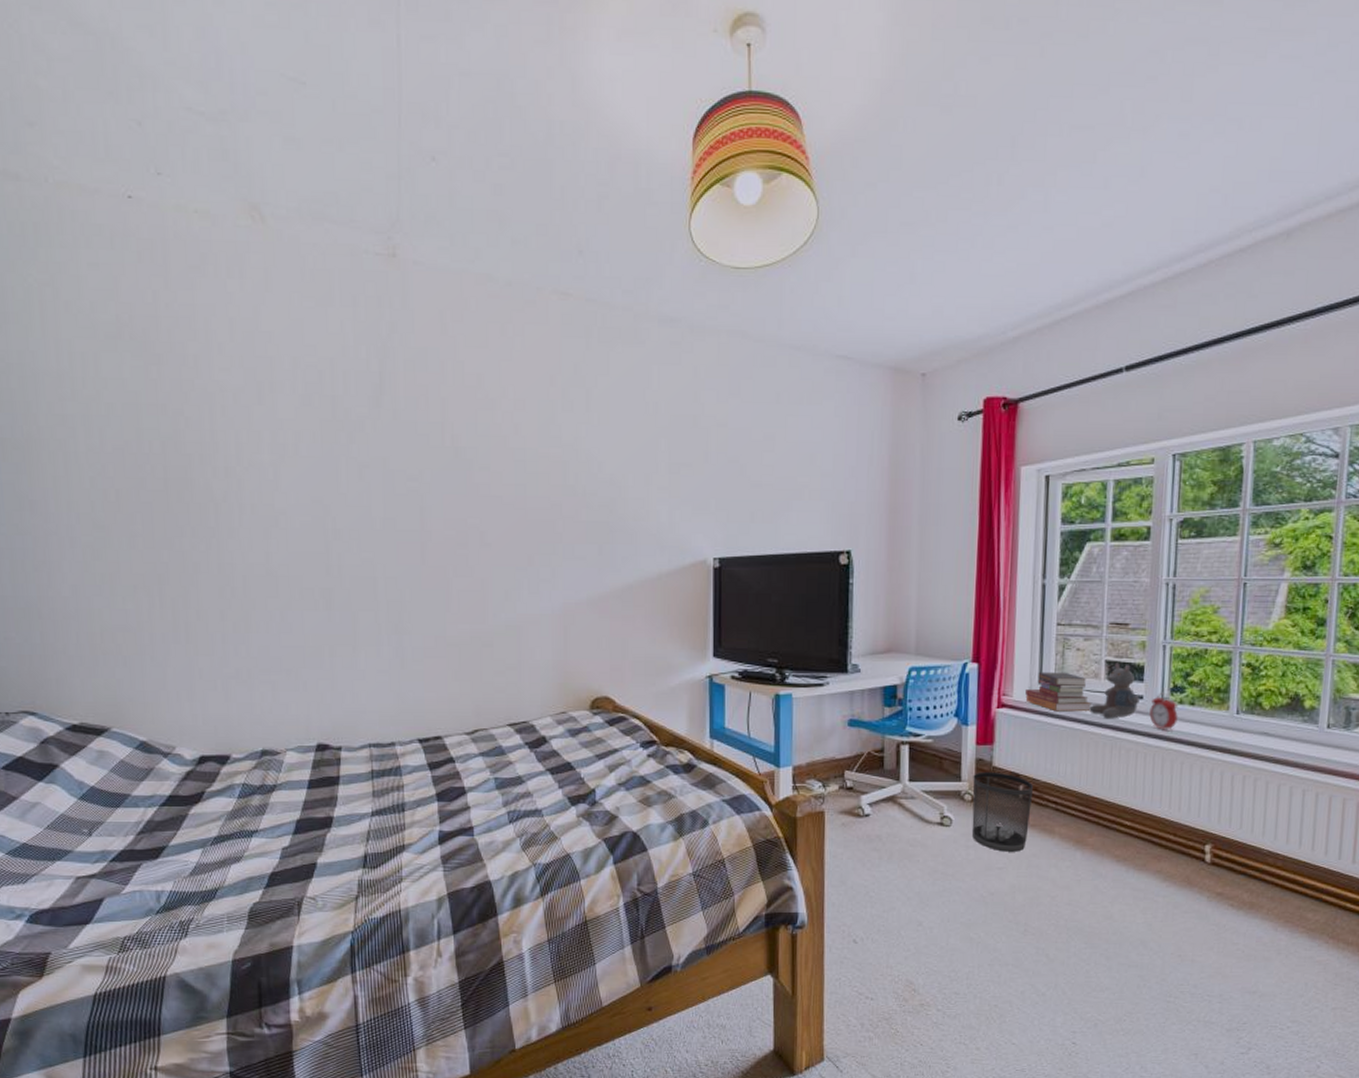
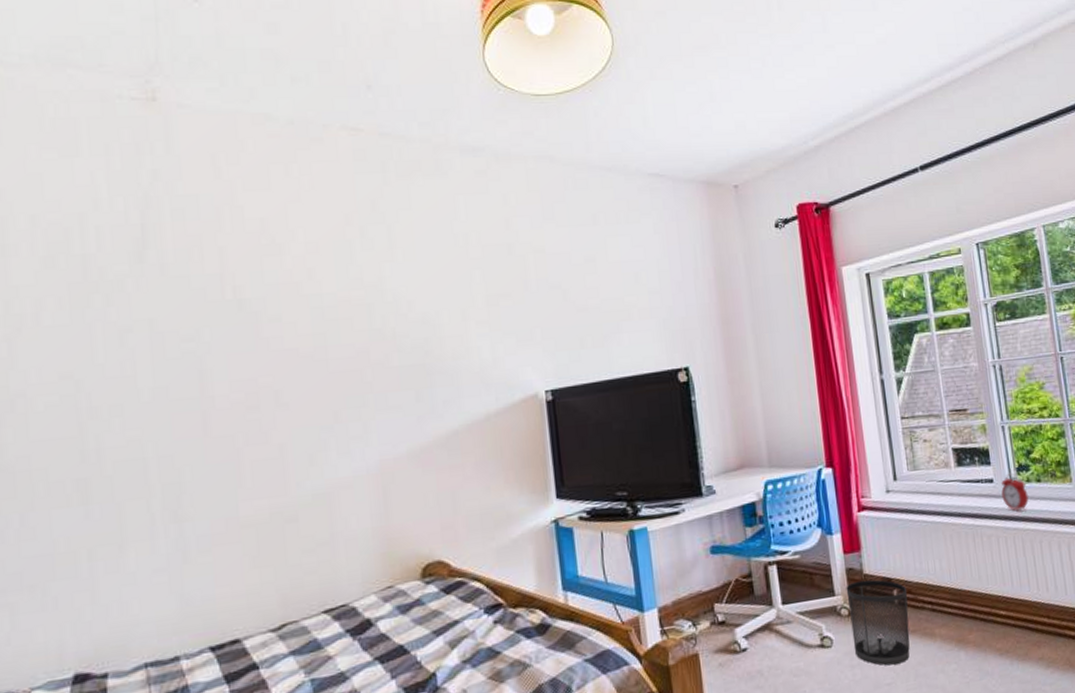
books: present [1025,671,1091,712] -> none [883,465,947,507]
stuffed animal: present [1089,662,1140,719] -> none [946,449,991,508]

